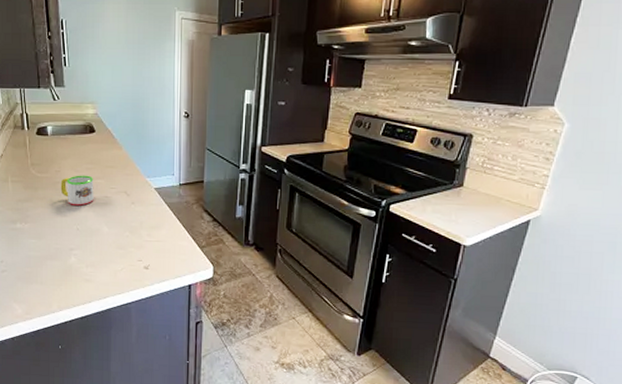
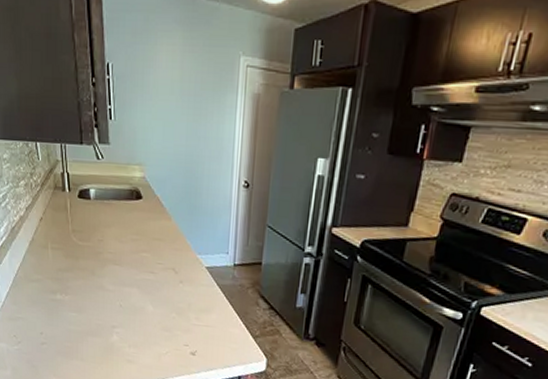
mug: present [60,175,94,206] -> none [103,246,139,281]

